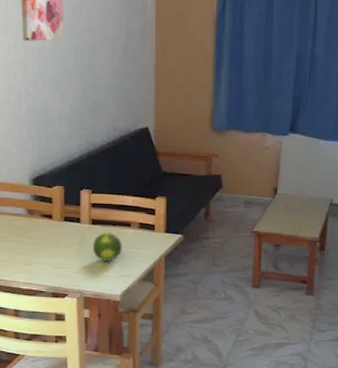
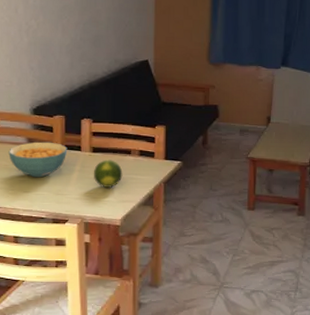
cereal bowl: none [9,213,67,250] -> present [8,141,68,178]

